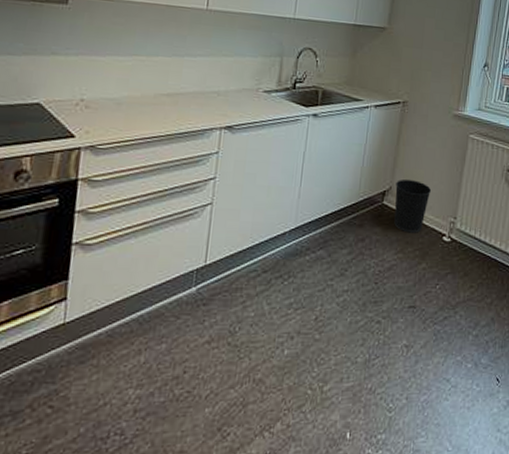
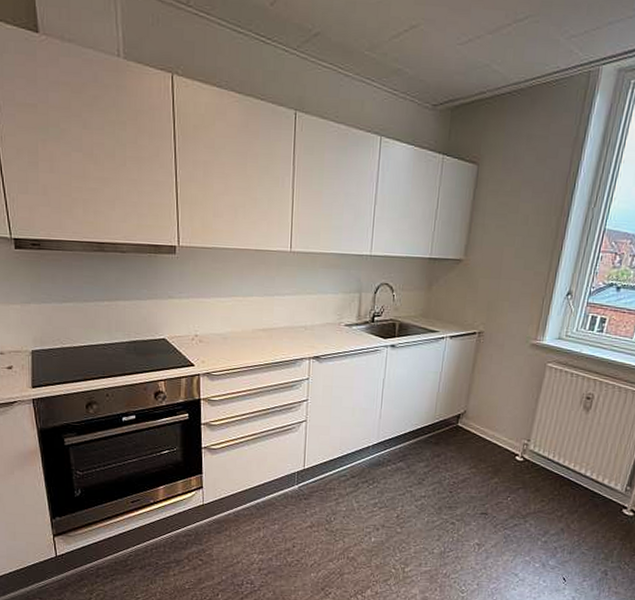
wastebasket: present [394,179,432,233] -> none [468,404,506,452]

